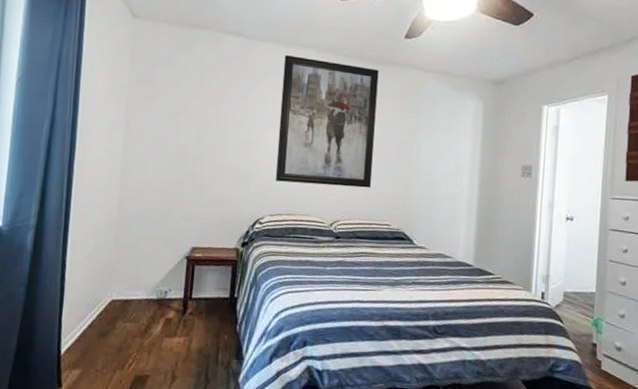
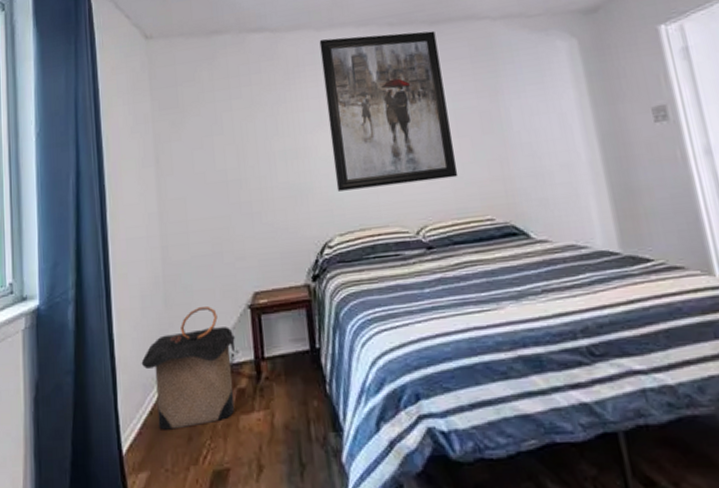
laundry hamper: none [87,251,170,341] -> present [141,306,236,430]

